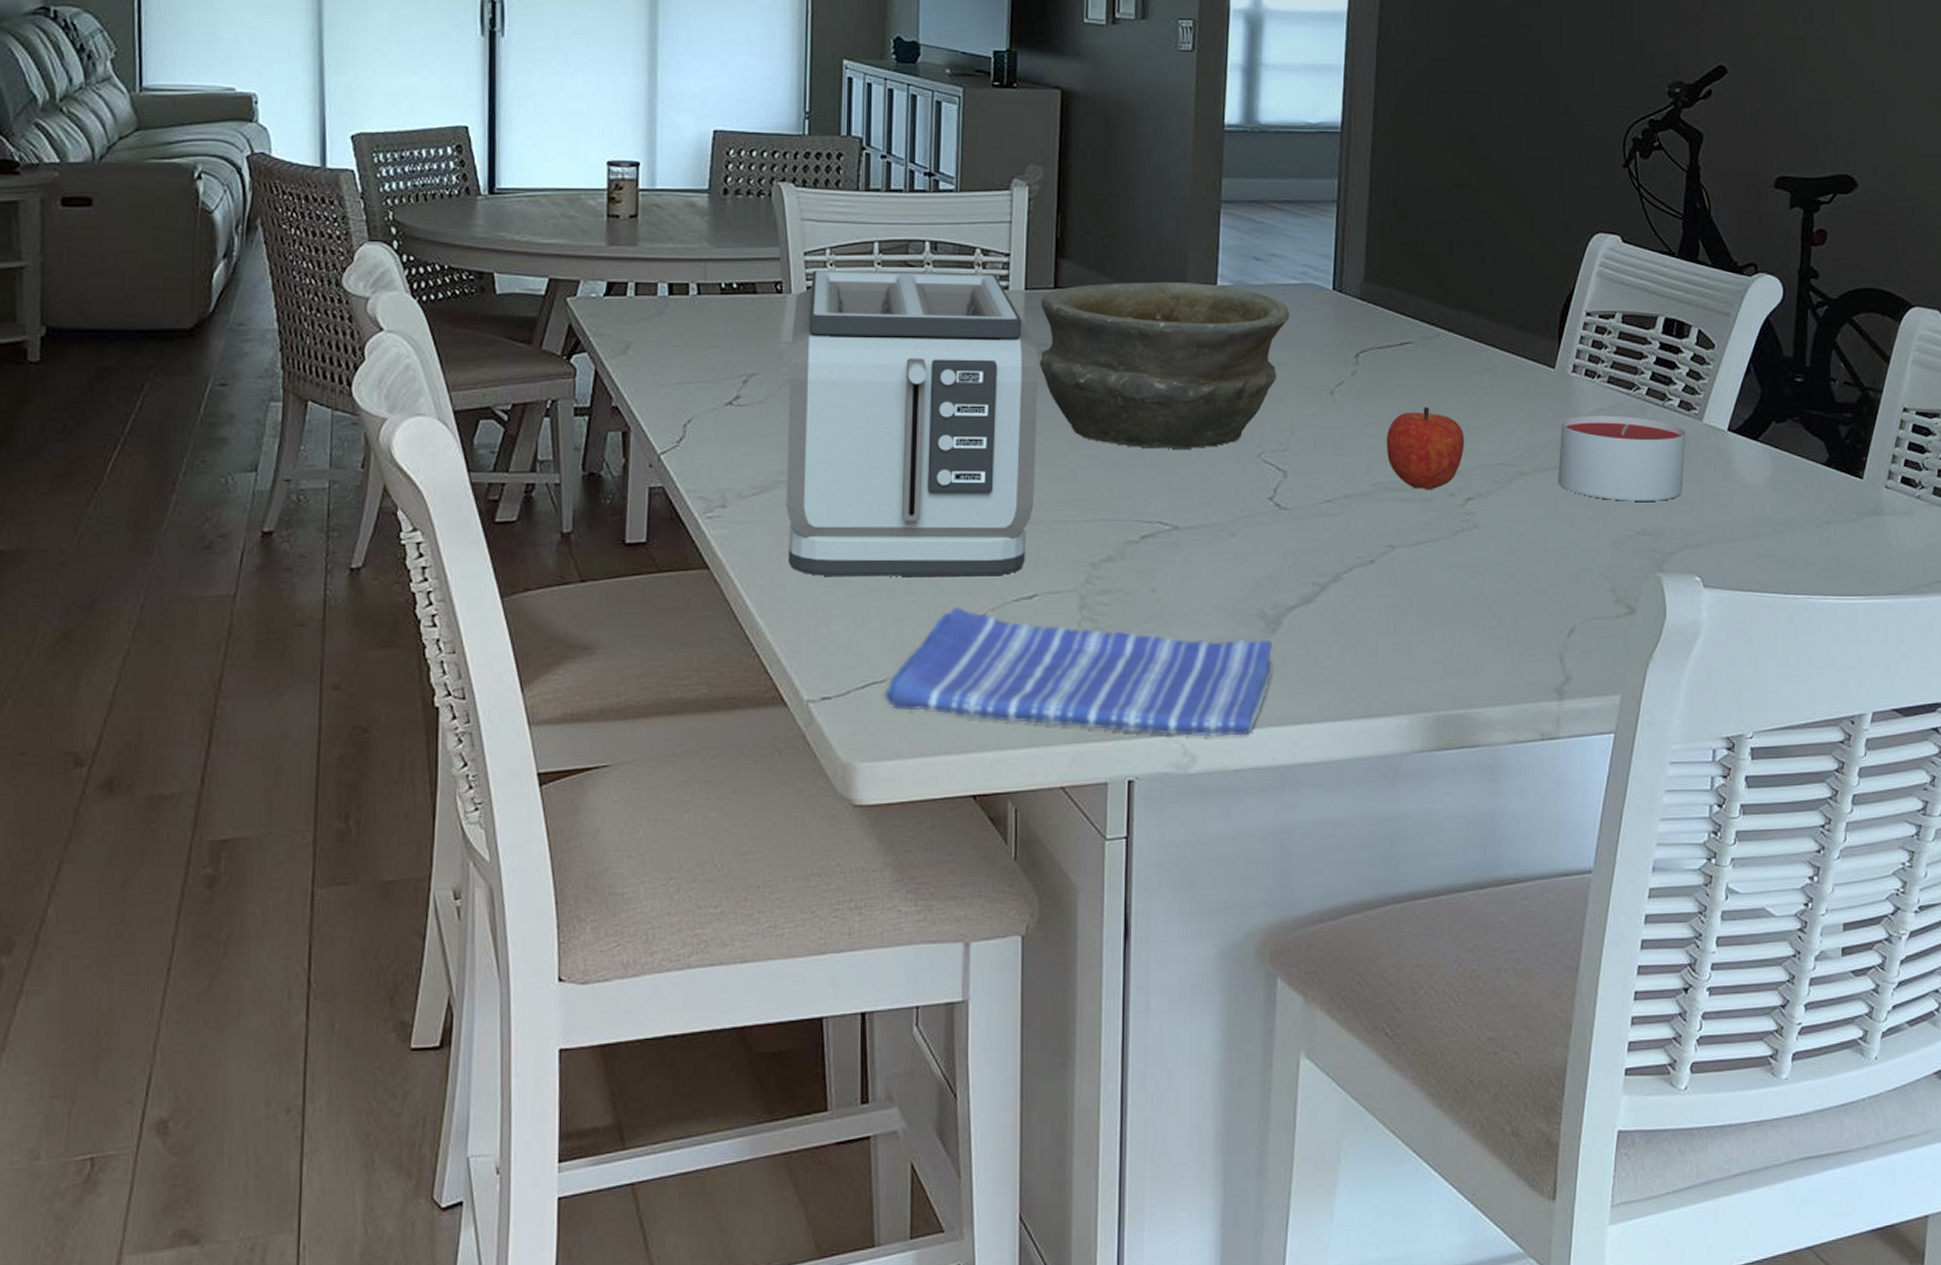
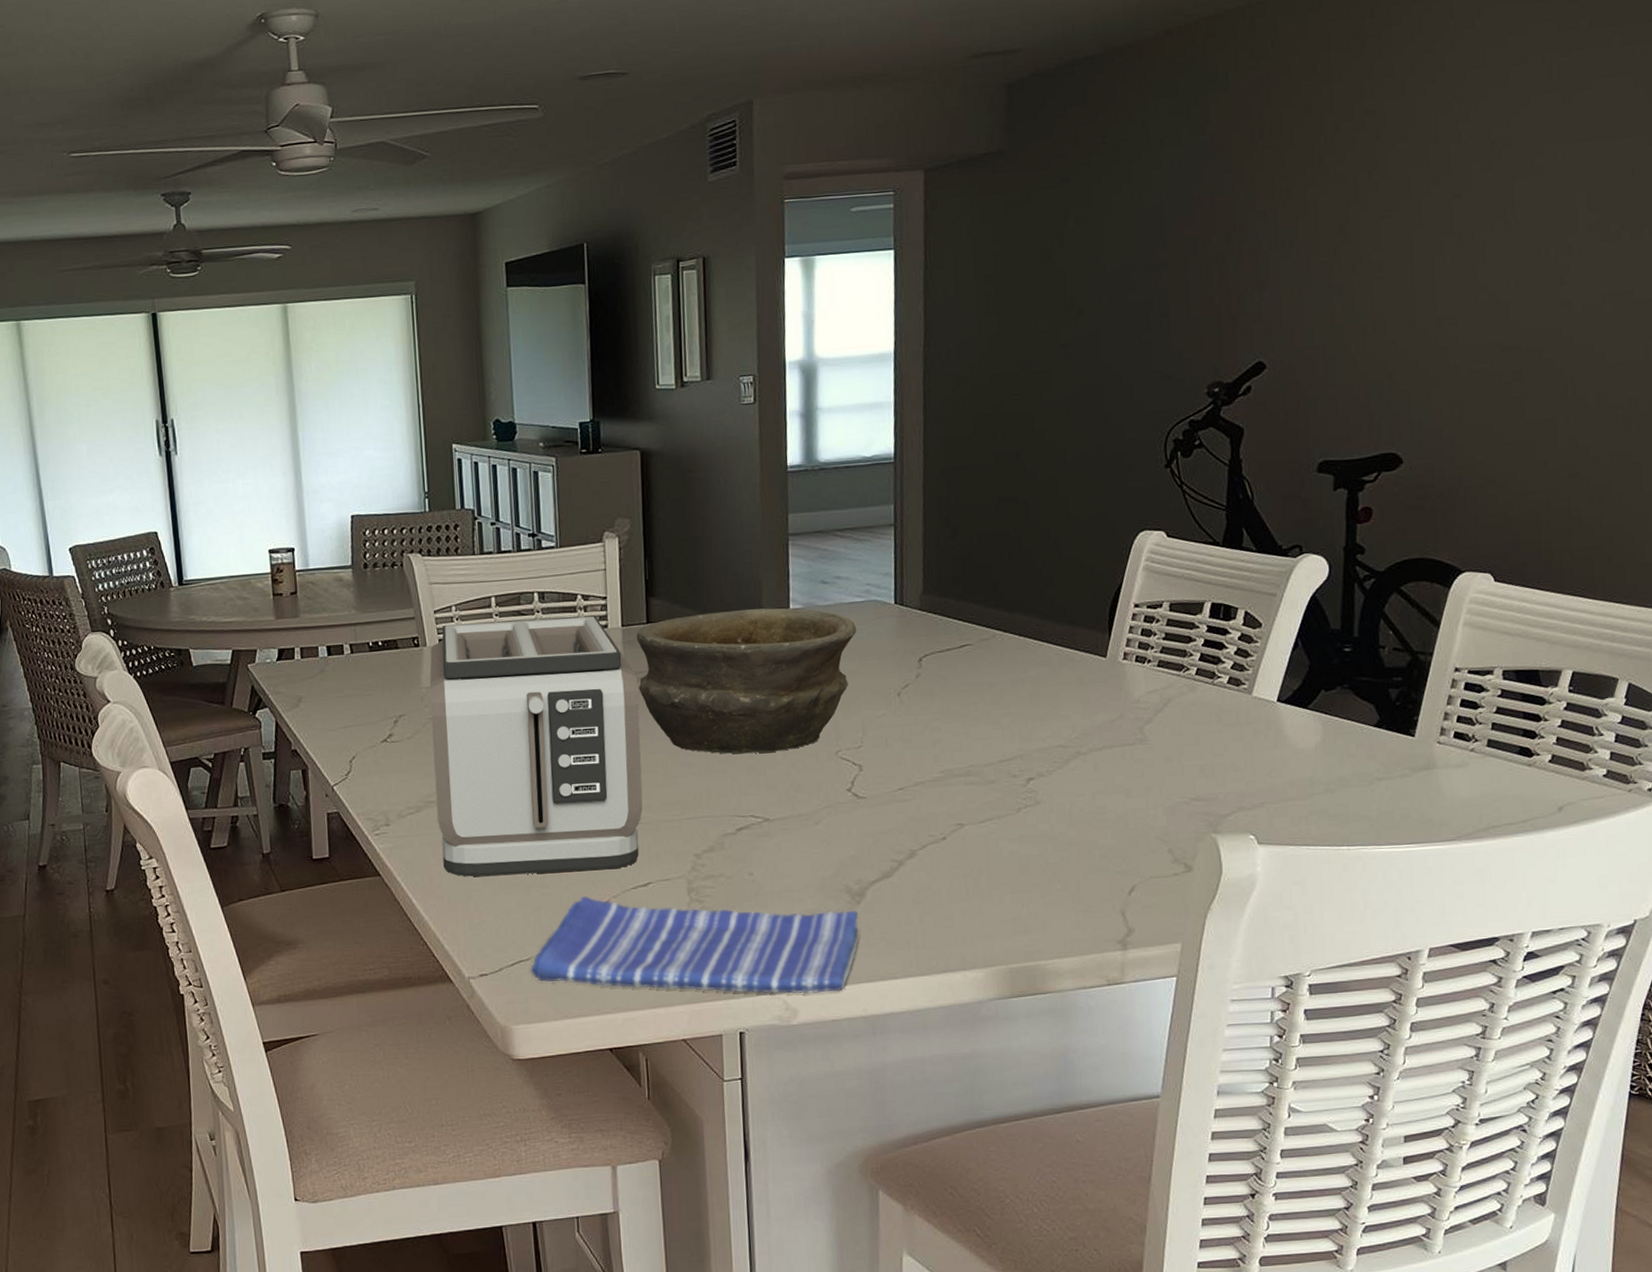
fruit: present [1386,407,1465,491] -> none [950,701,1024,774]
candle: present [1557,415,1686,501] -> none [1113,695,1237,772]

